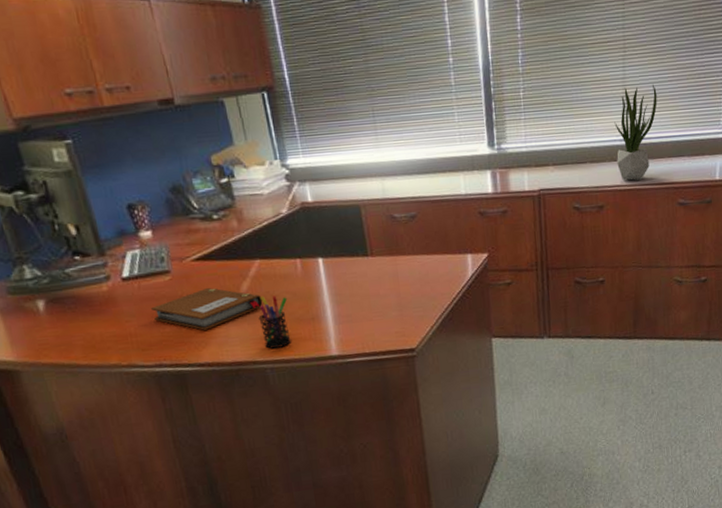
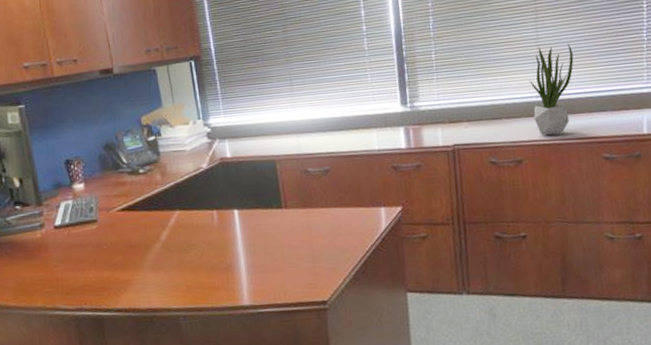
notebook: present [151,288,263,330] -> none [78,236,180,277]
pen holder: present [258,295,291,349] -> none [175,245,205,297]

